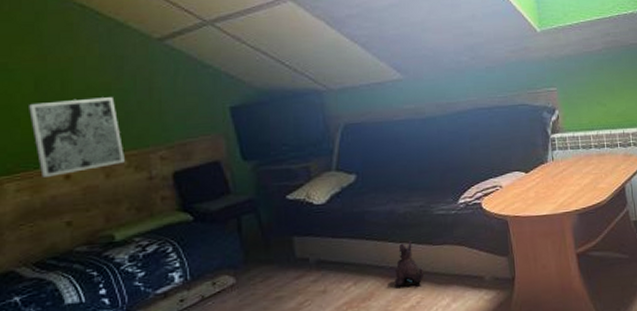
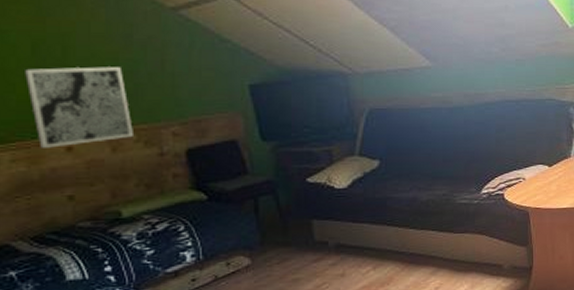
plush toy: present [394,241,425,287] -> none [414,228,444,273]

